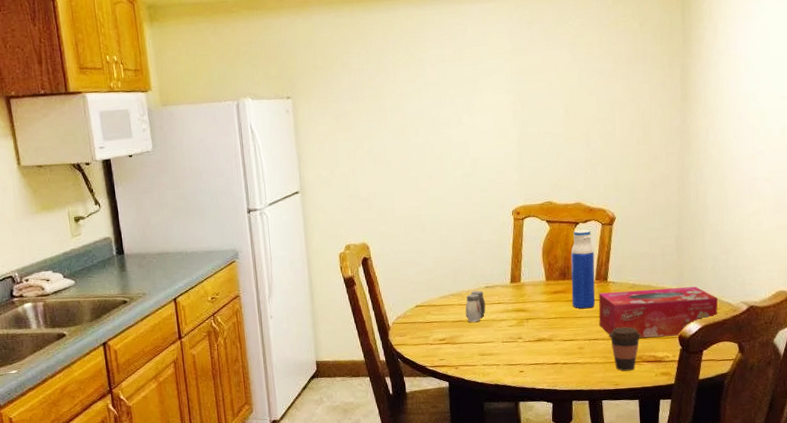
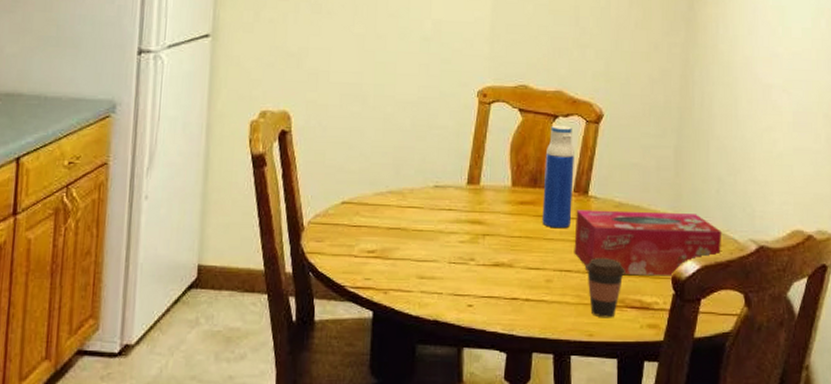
salt and pepper shaker: present [465,290,486,323] -> none [405,190,432,233]

